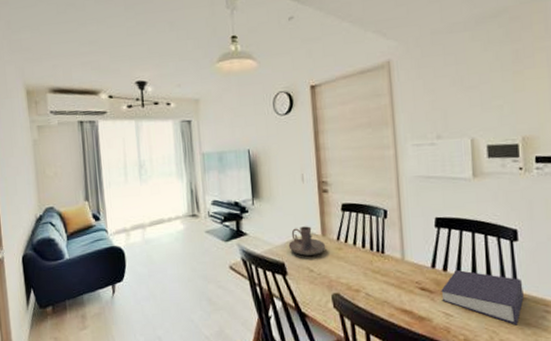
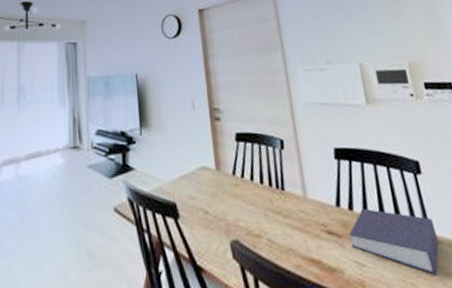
candle holder: present [288,226,326,256] -> none [180,159,221,194]

